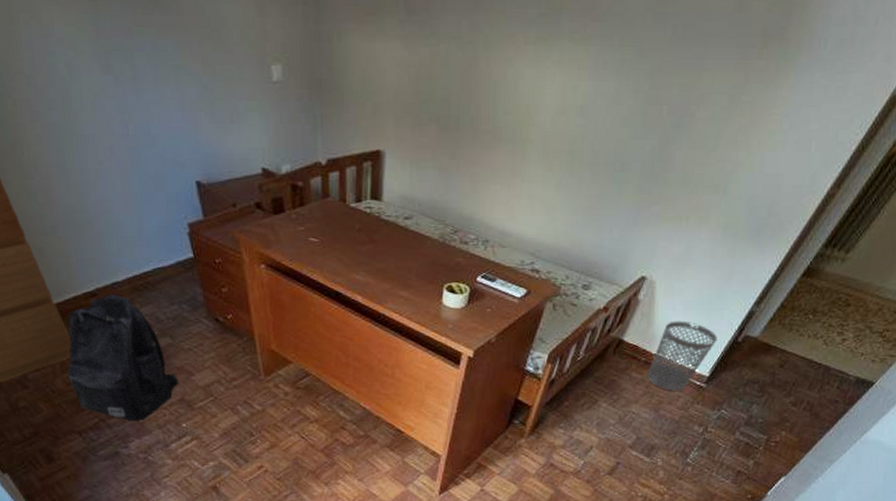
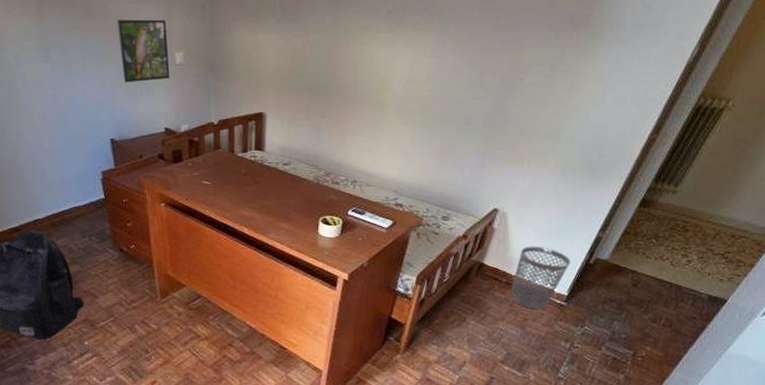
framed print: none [195,14,266,106] -> present [117,19,170,83]

